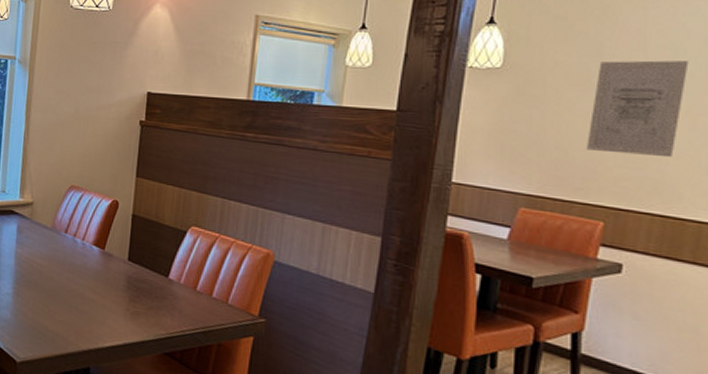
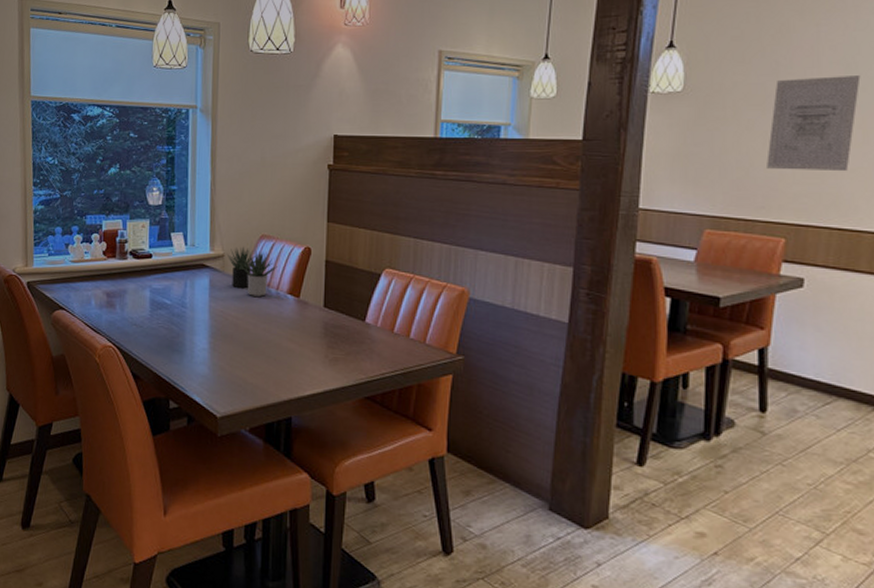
succulent plant: none [36,195,85,246] -> present [228,246,278,297]

